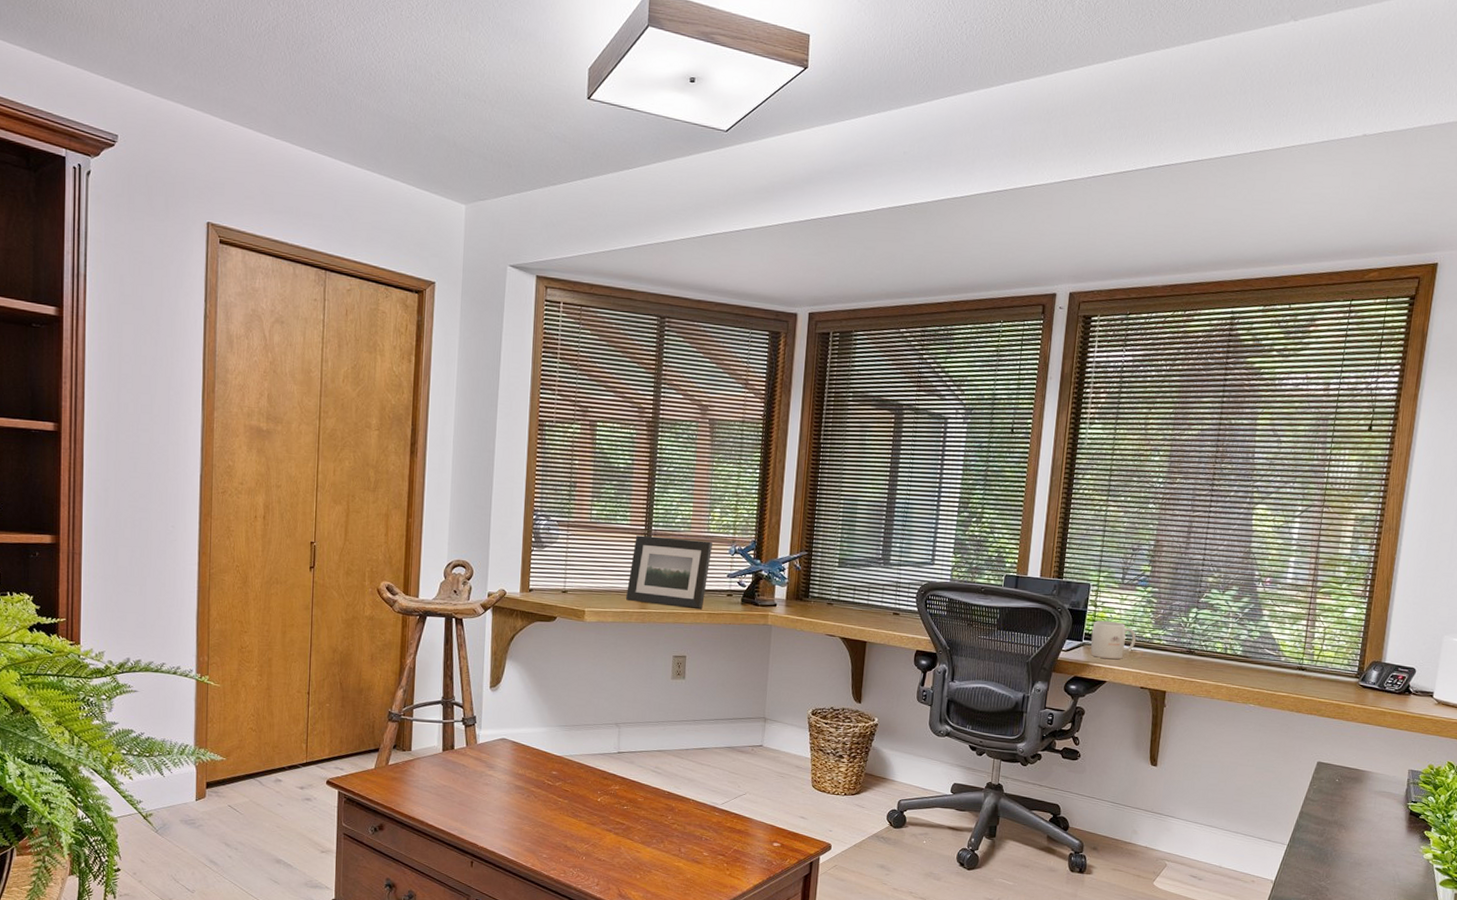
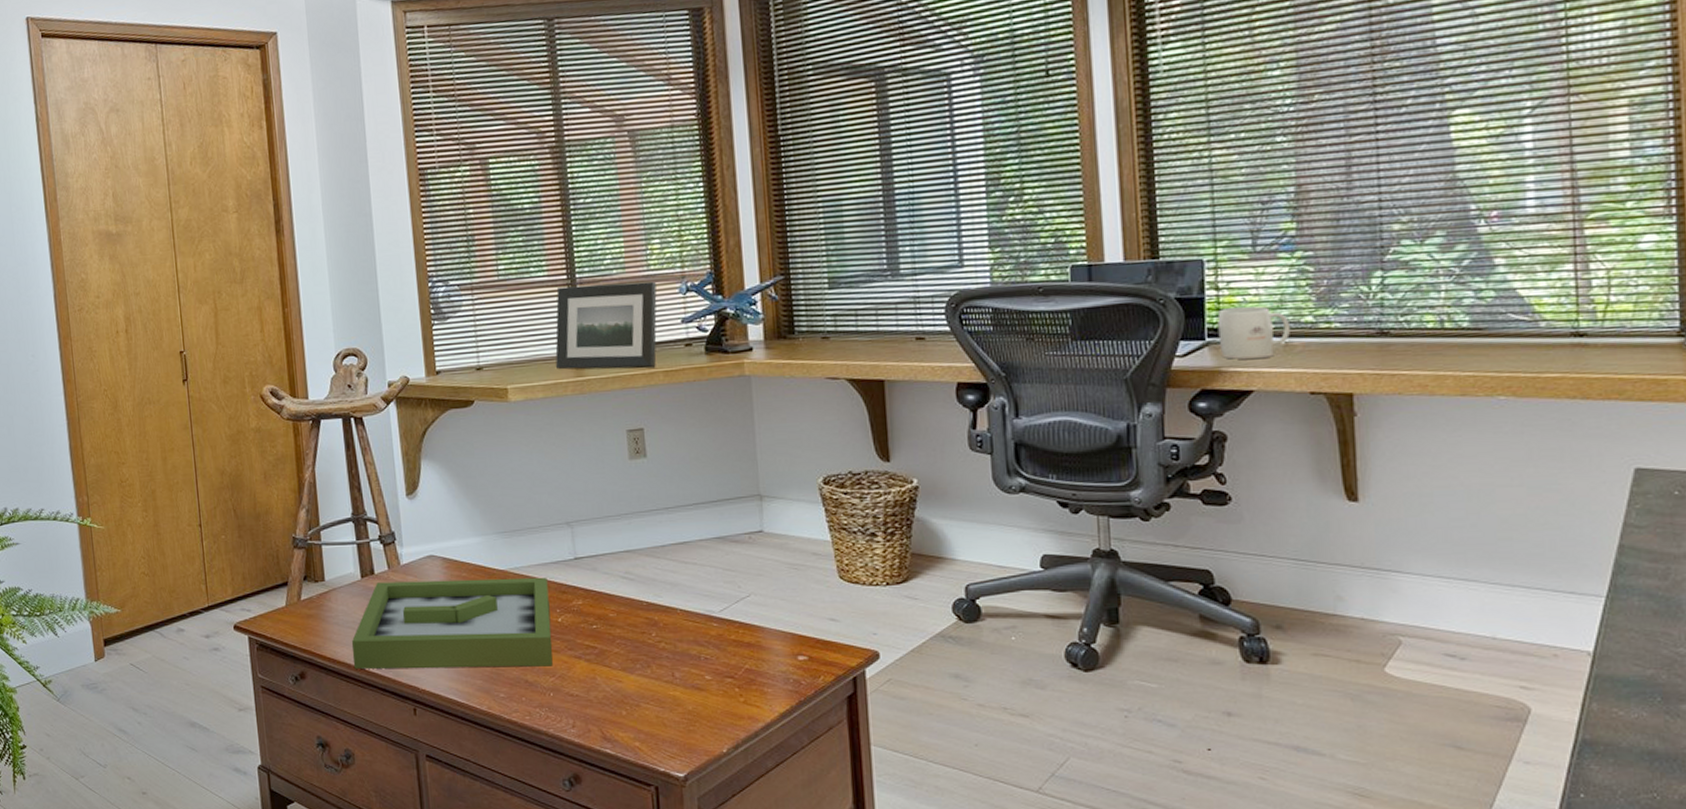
decorative tray: none [426,756,594,836] -> present [352,577,553,669]

